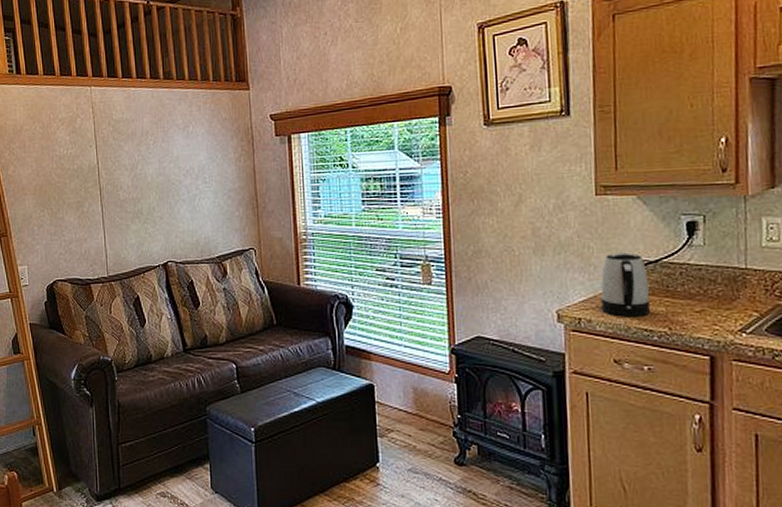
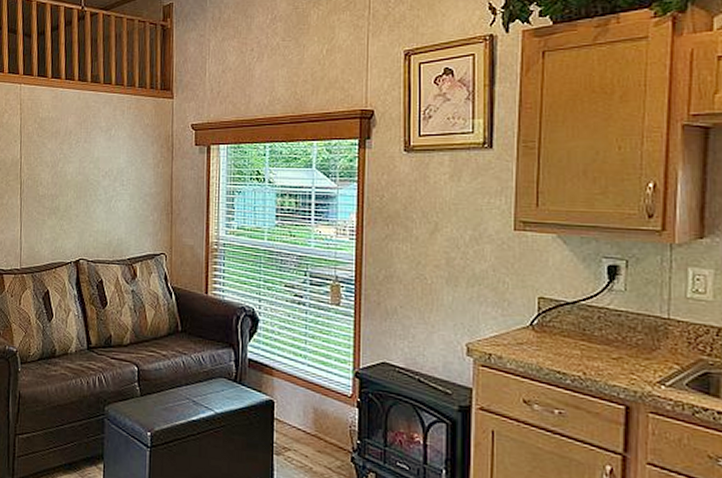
kettle: present [600,252,651,317] -> none [513,290,566,358]

